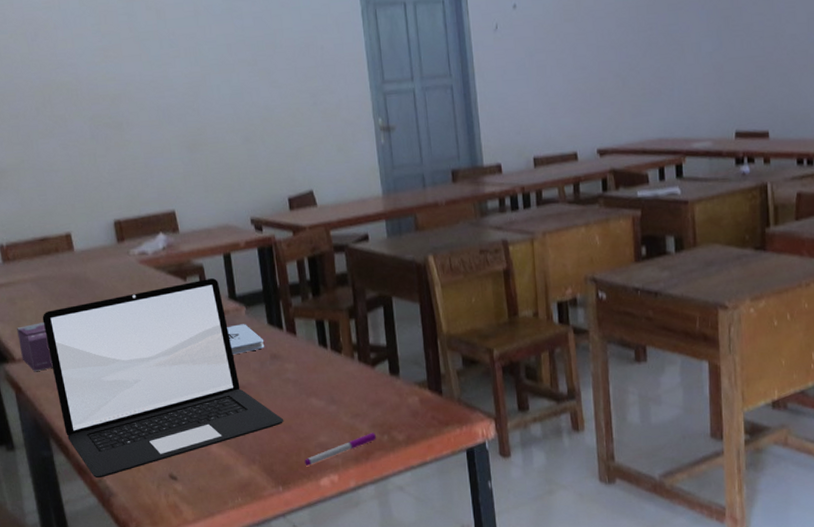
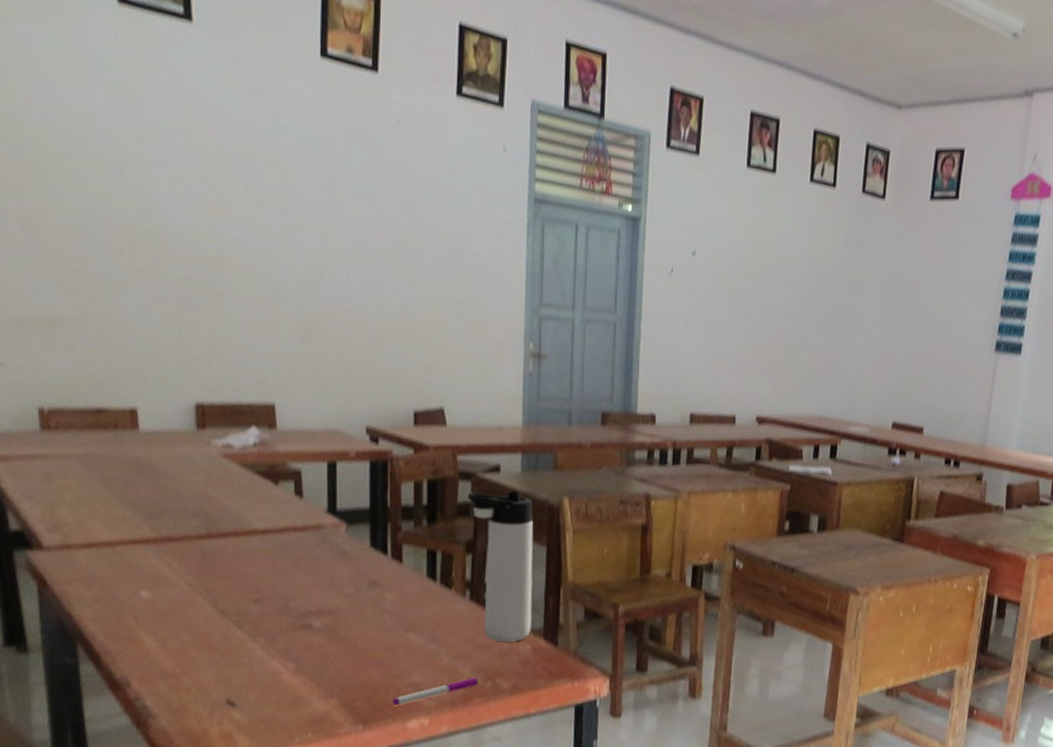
tissue box: present [17,322,53,372] -> none [50,507,93,565]
laptop: present [42,278,284,479] -> none [86,486,375,696]
notepad: present [227,324,265,355] -> none [320,542,364,575]
thermos bottle: none [343,255,416,397] -> present [467,490,534,642]

